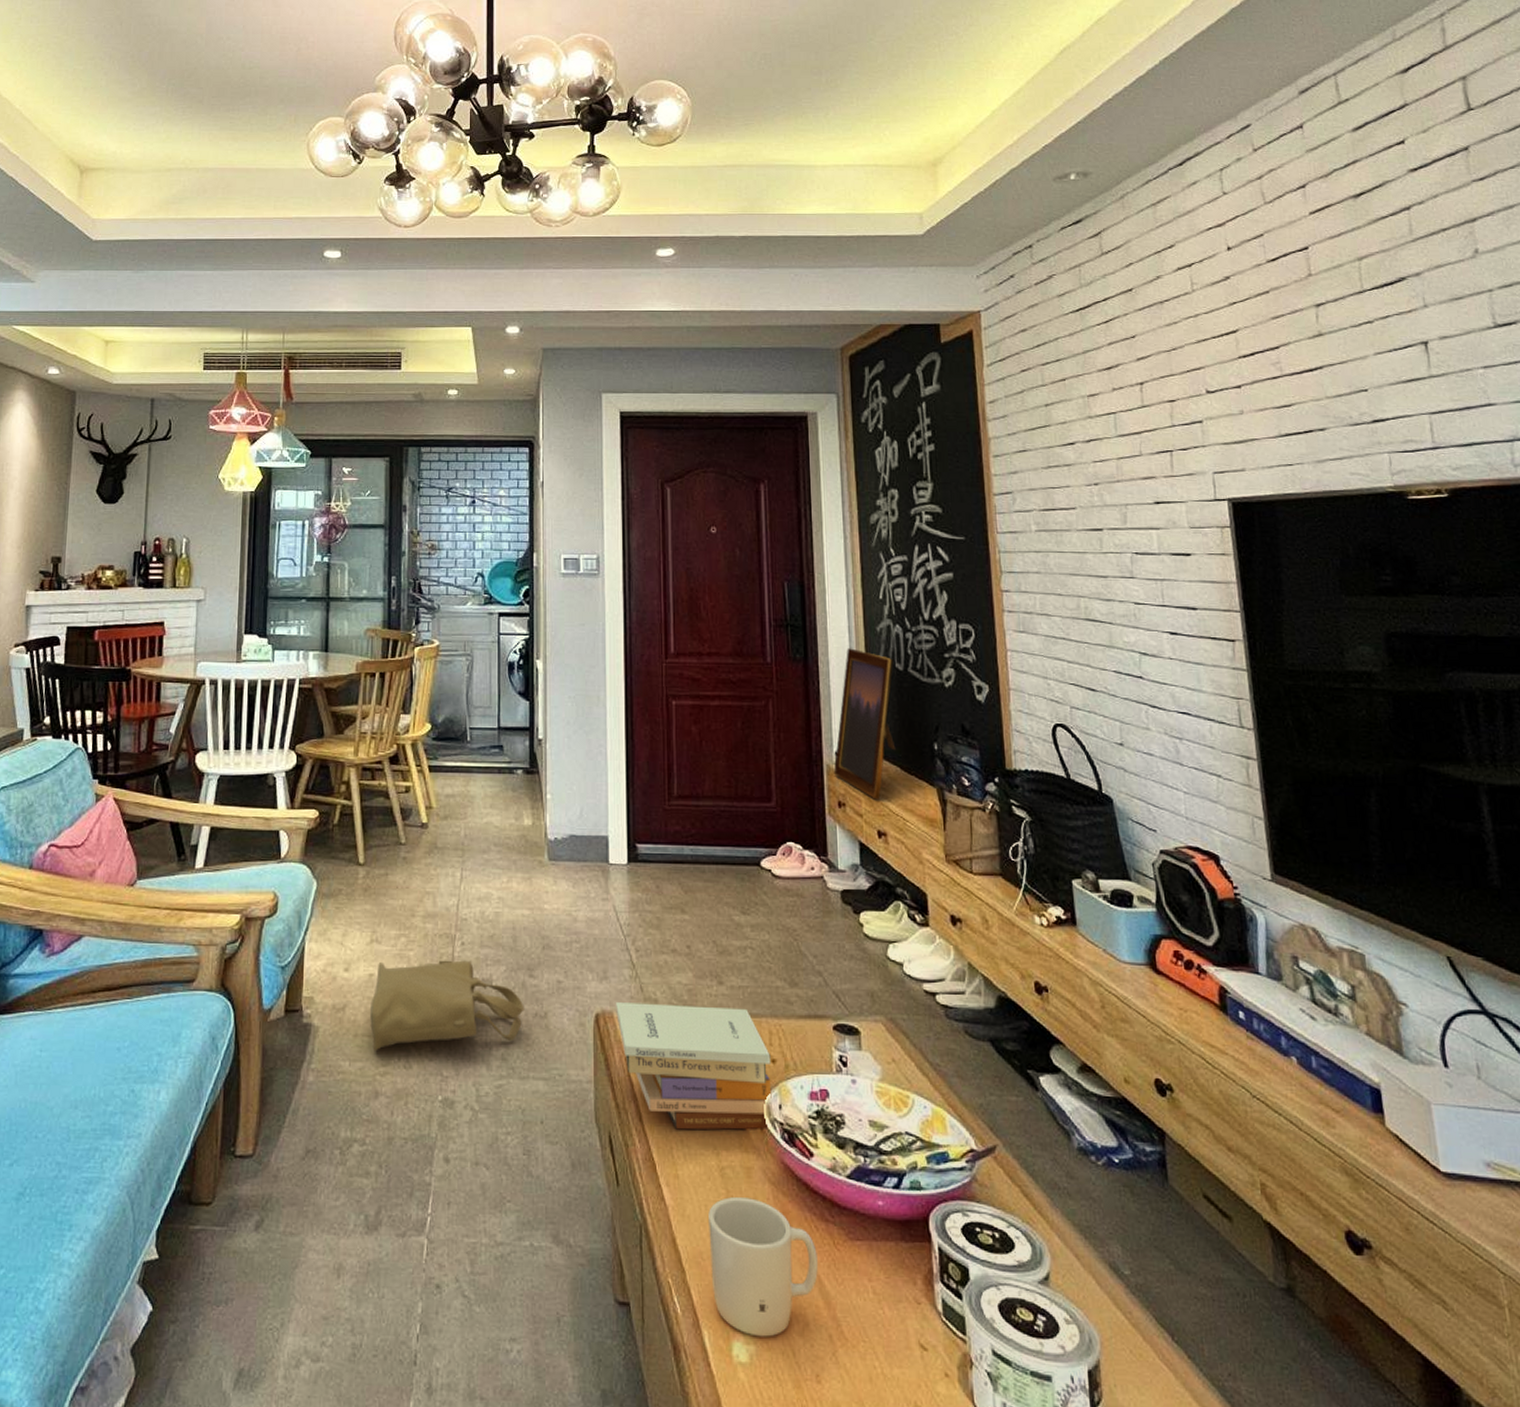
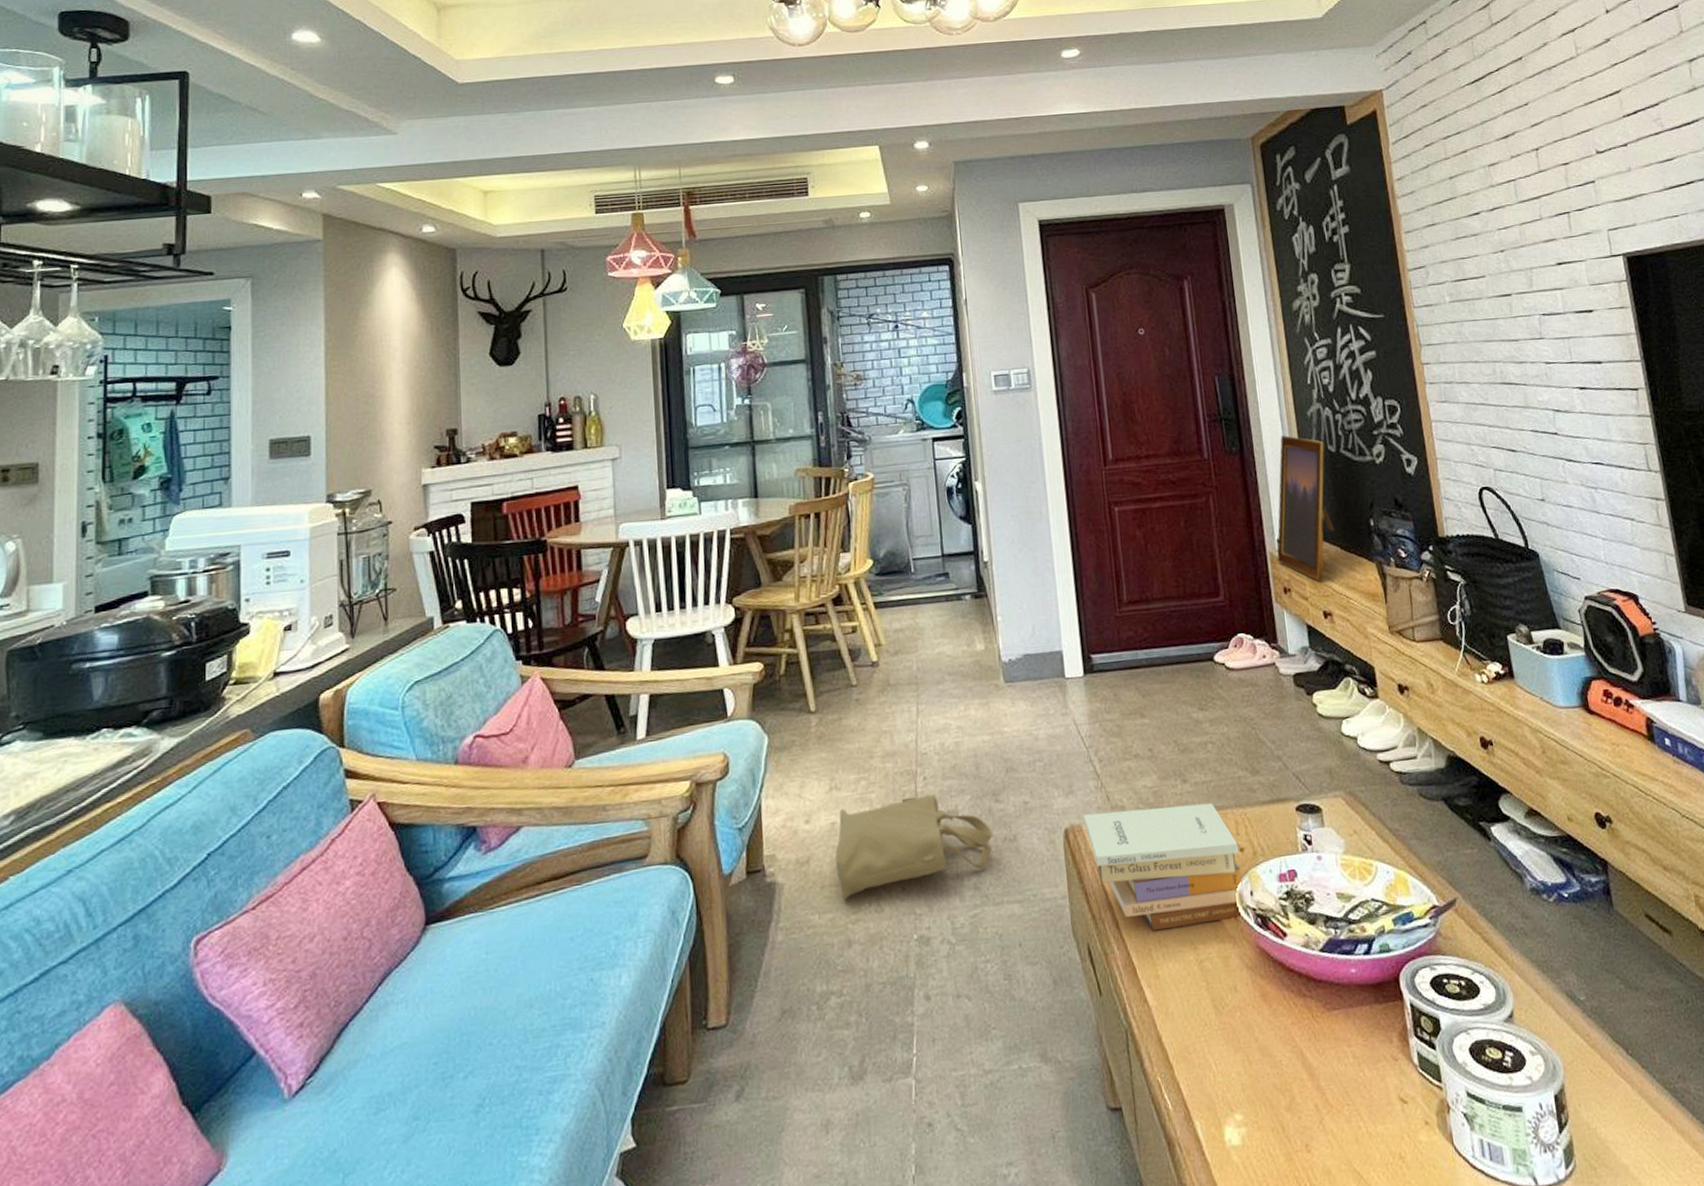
mug: present [708,1196,819,1337] -> none [1191,985,1300,1119]

